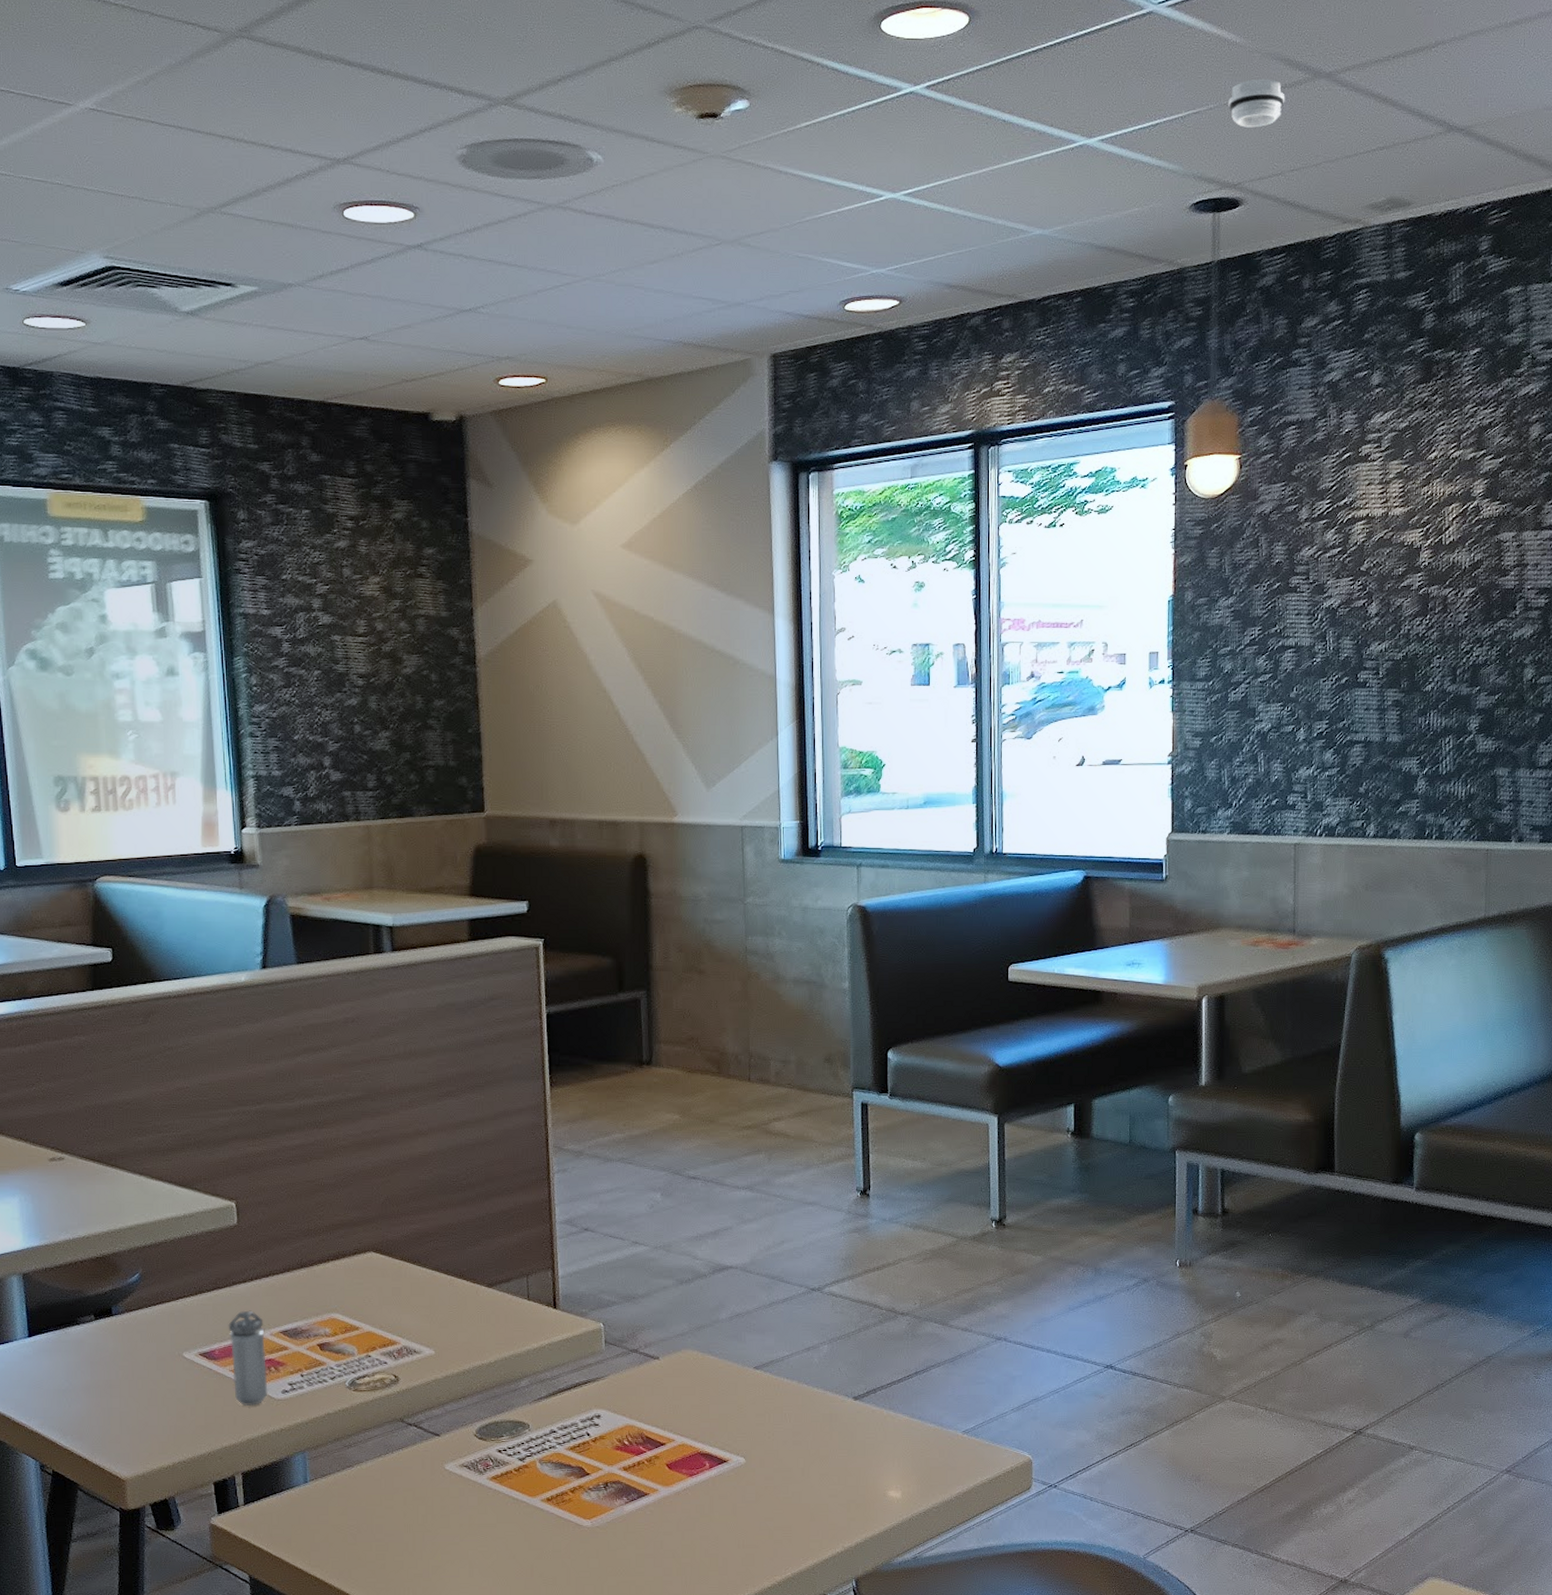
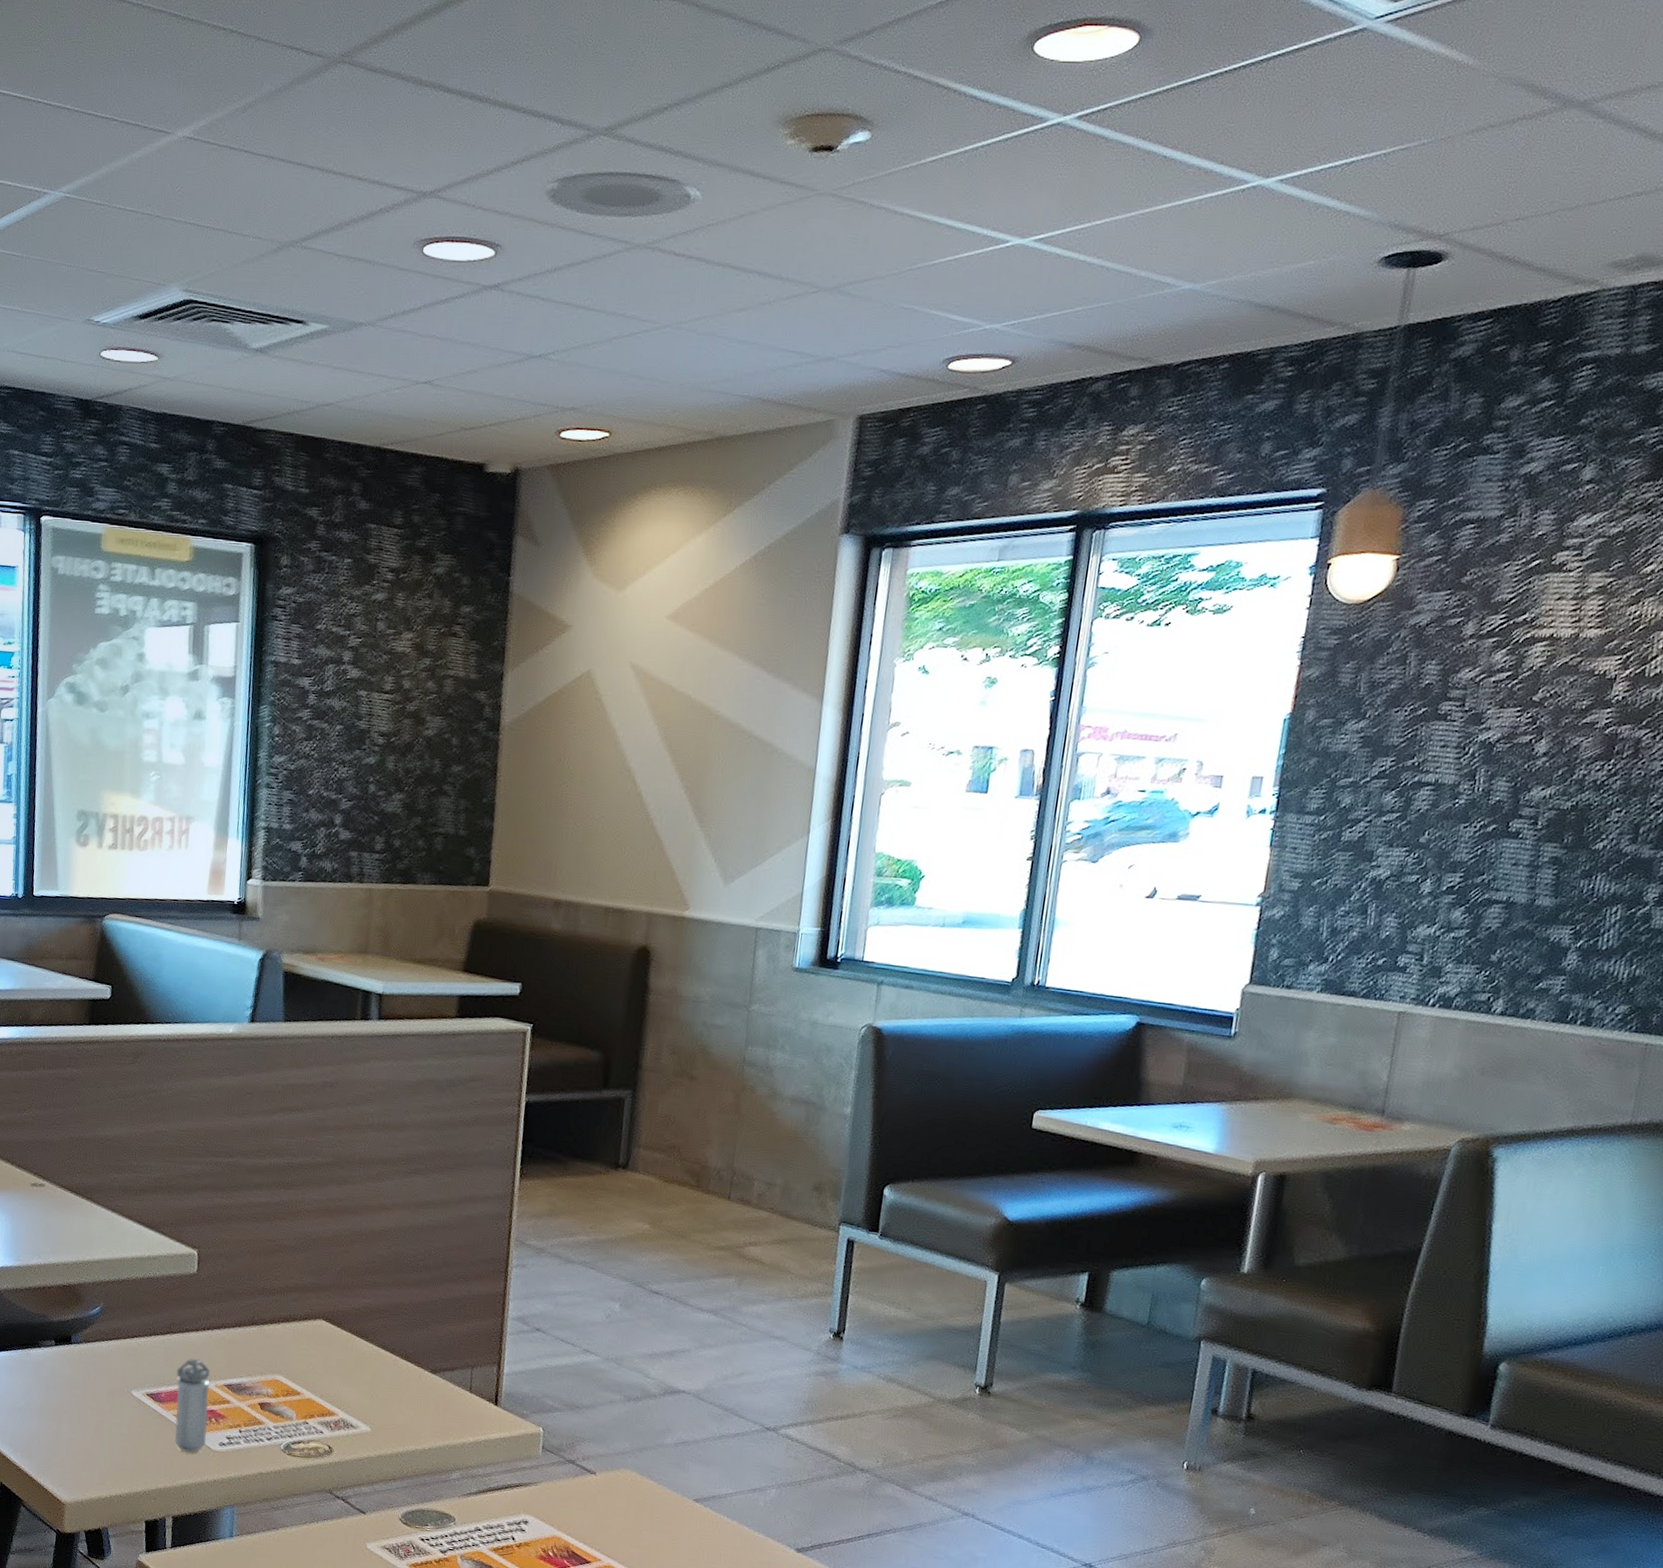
smoke detector: present [1228,78,1285,128] -> none [1446,108,1522,168]

